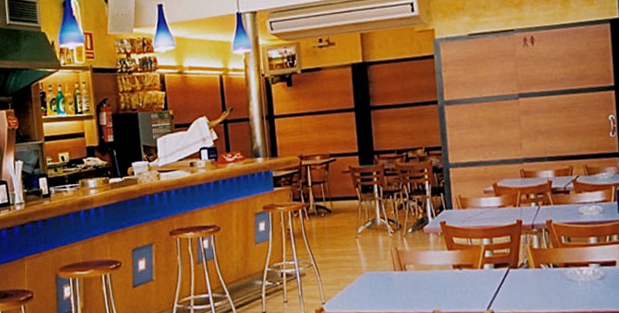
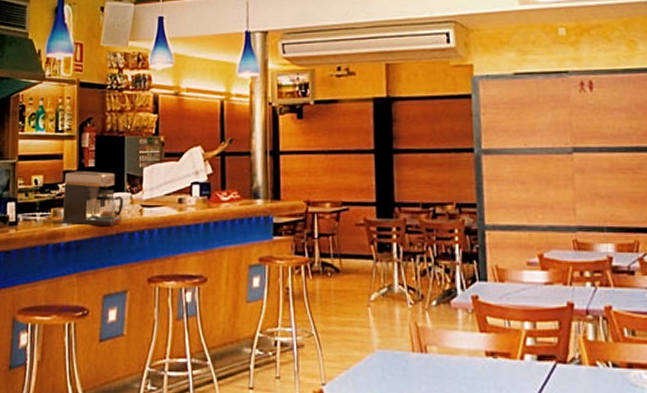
coffee maker: none [88,145,143,193] -> present [63,171,123,227]

